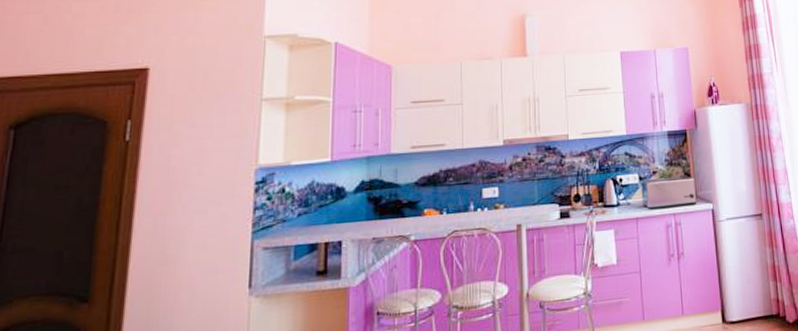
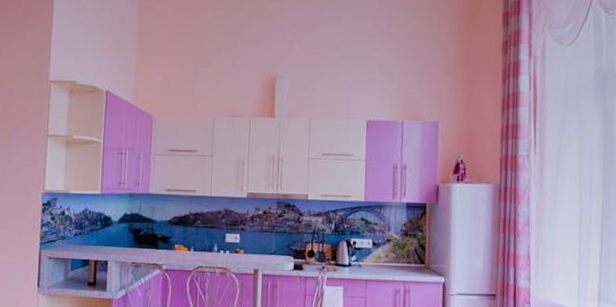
toaster: present [641,175,697,210] -> none [373,245,430,276]

